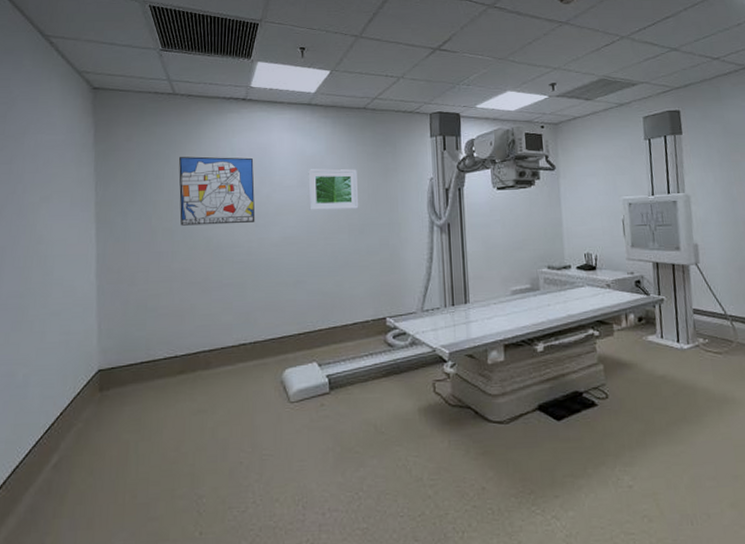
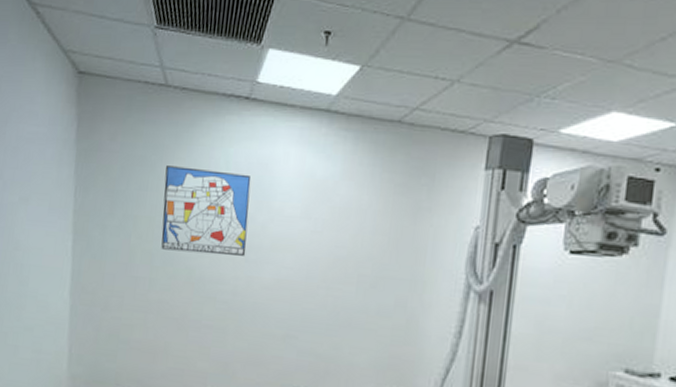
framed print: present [308,169,359,210] -> none [312,197,378,255]

